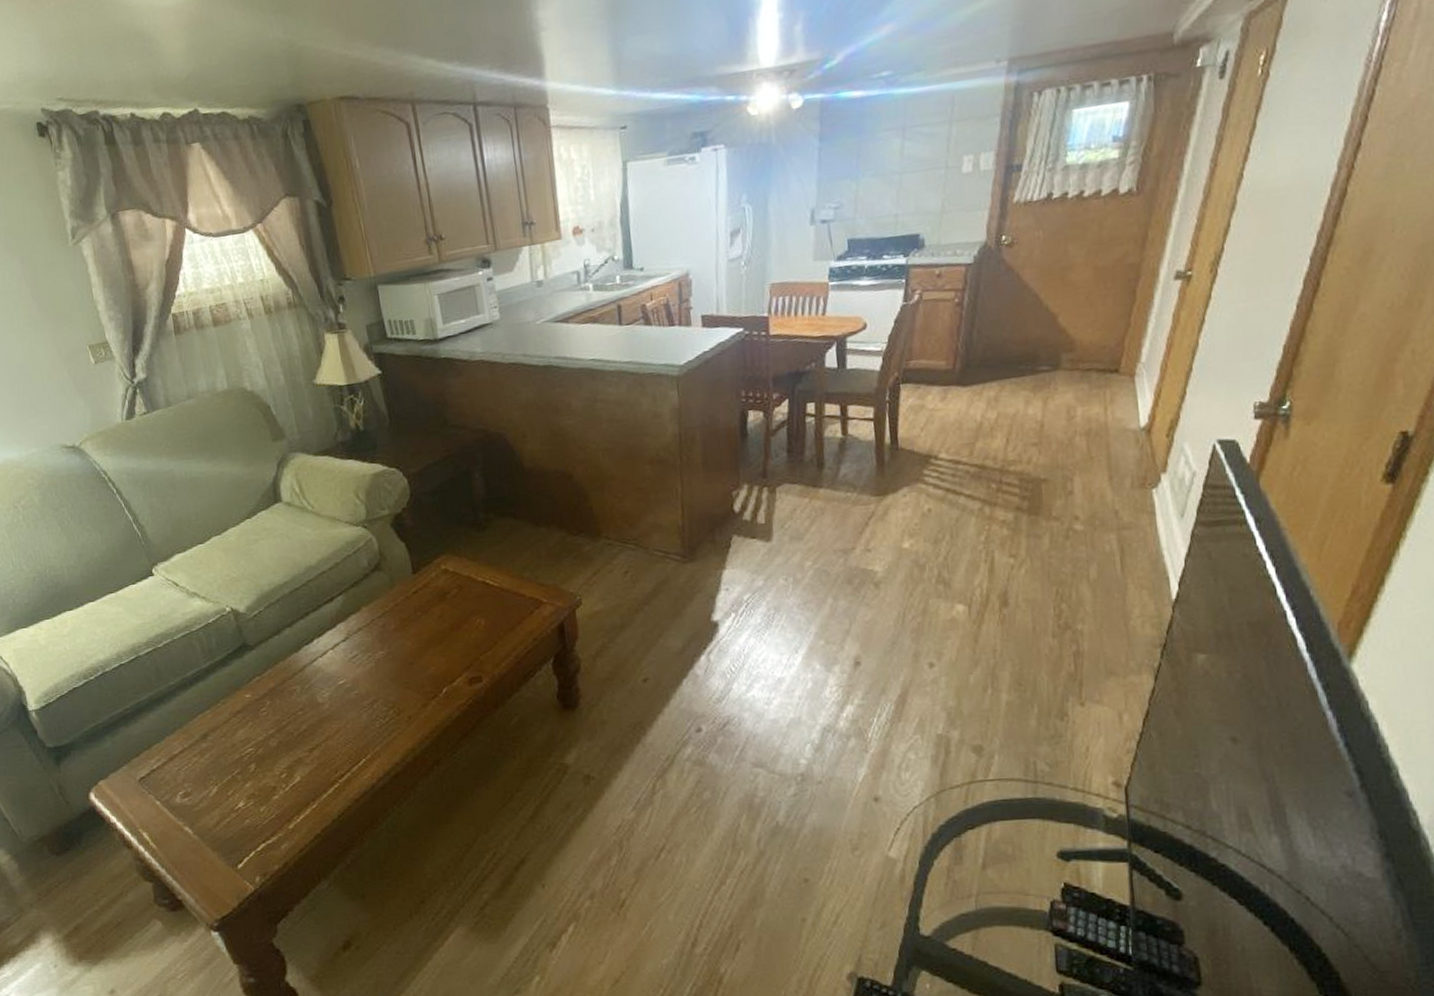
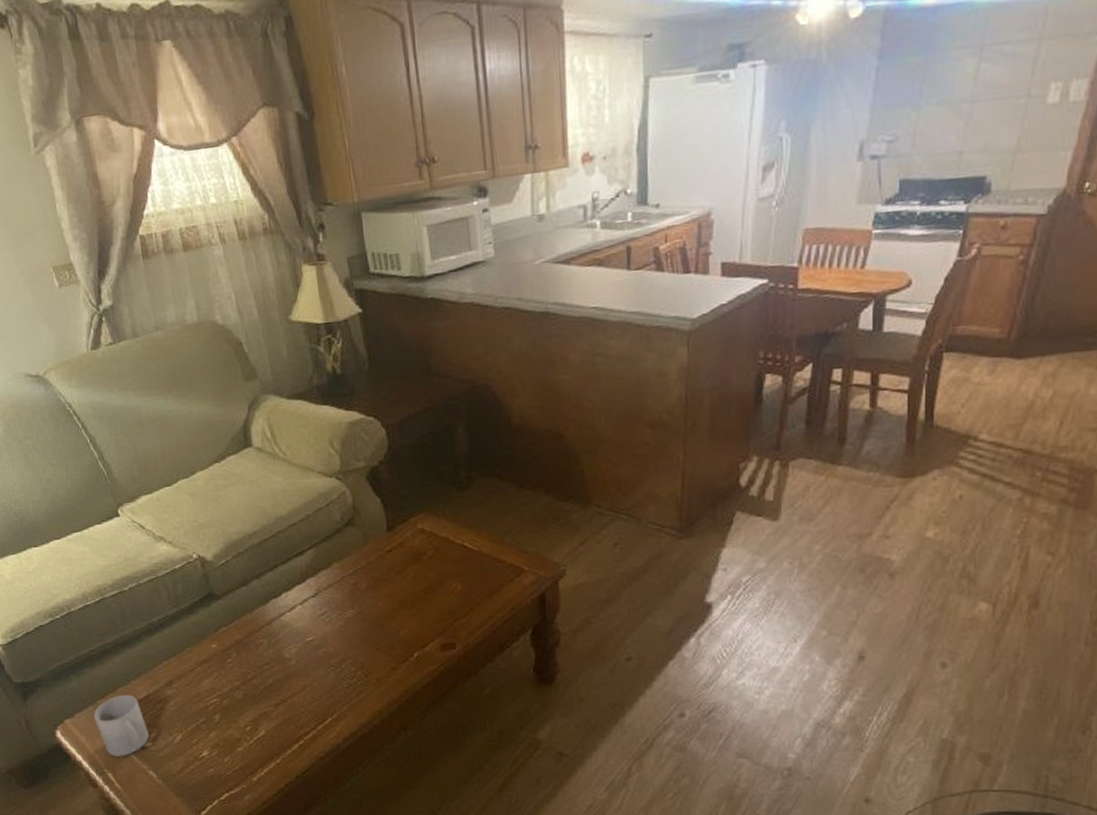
mug: none [128,750,185,815] -> present [94,694,149,756]

